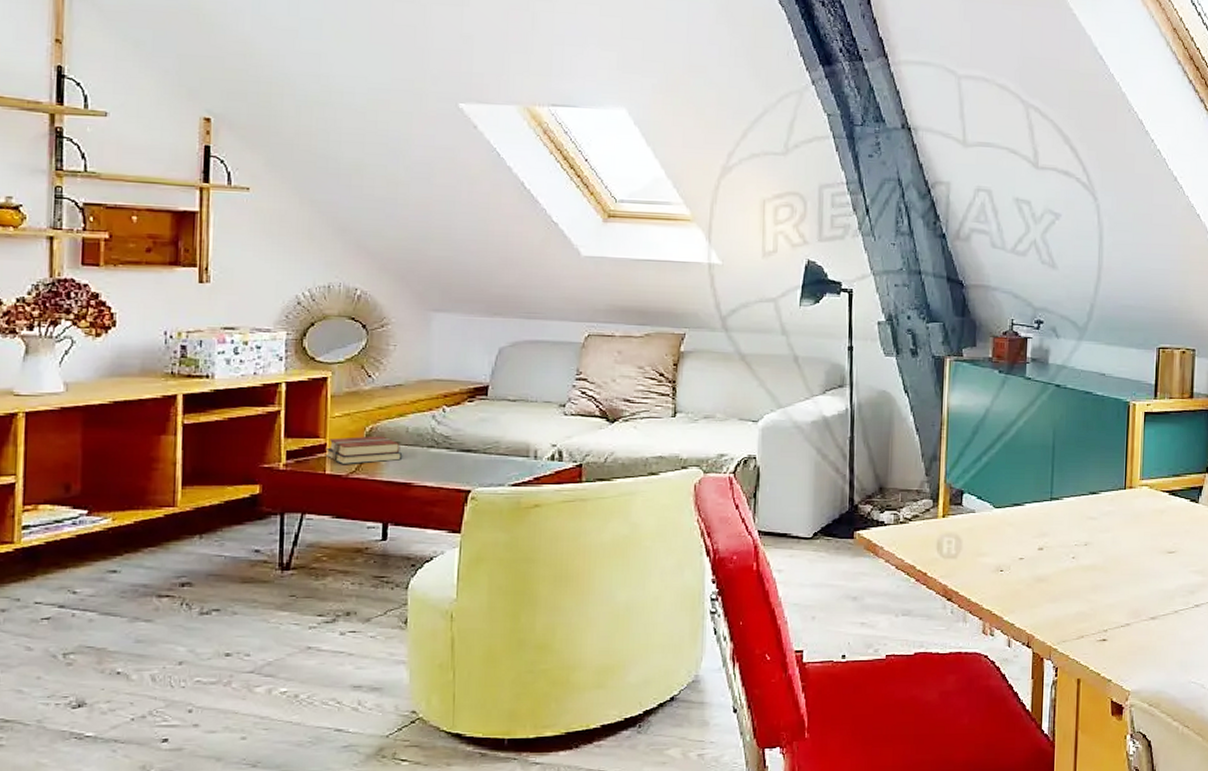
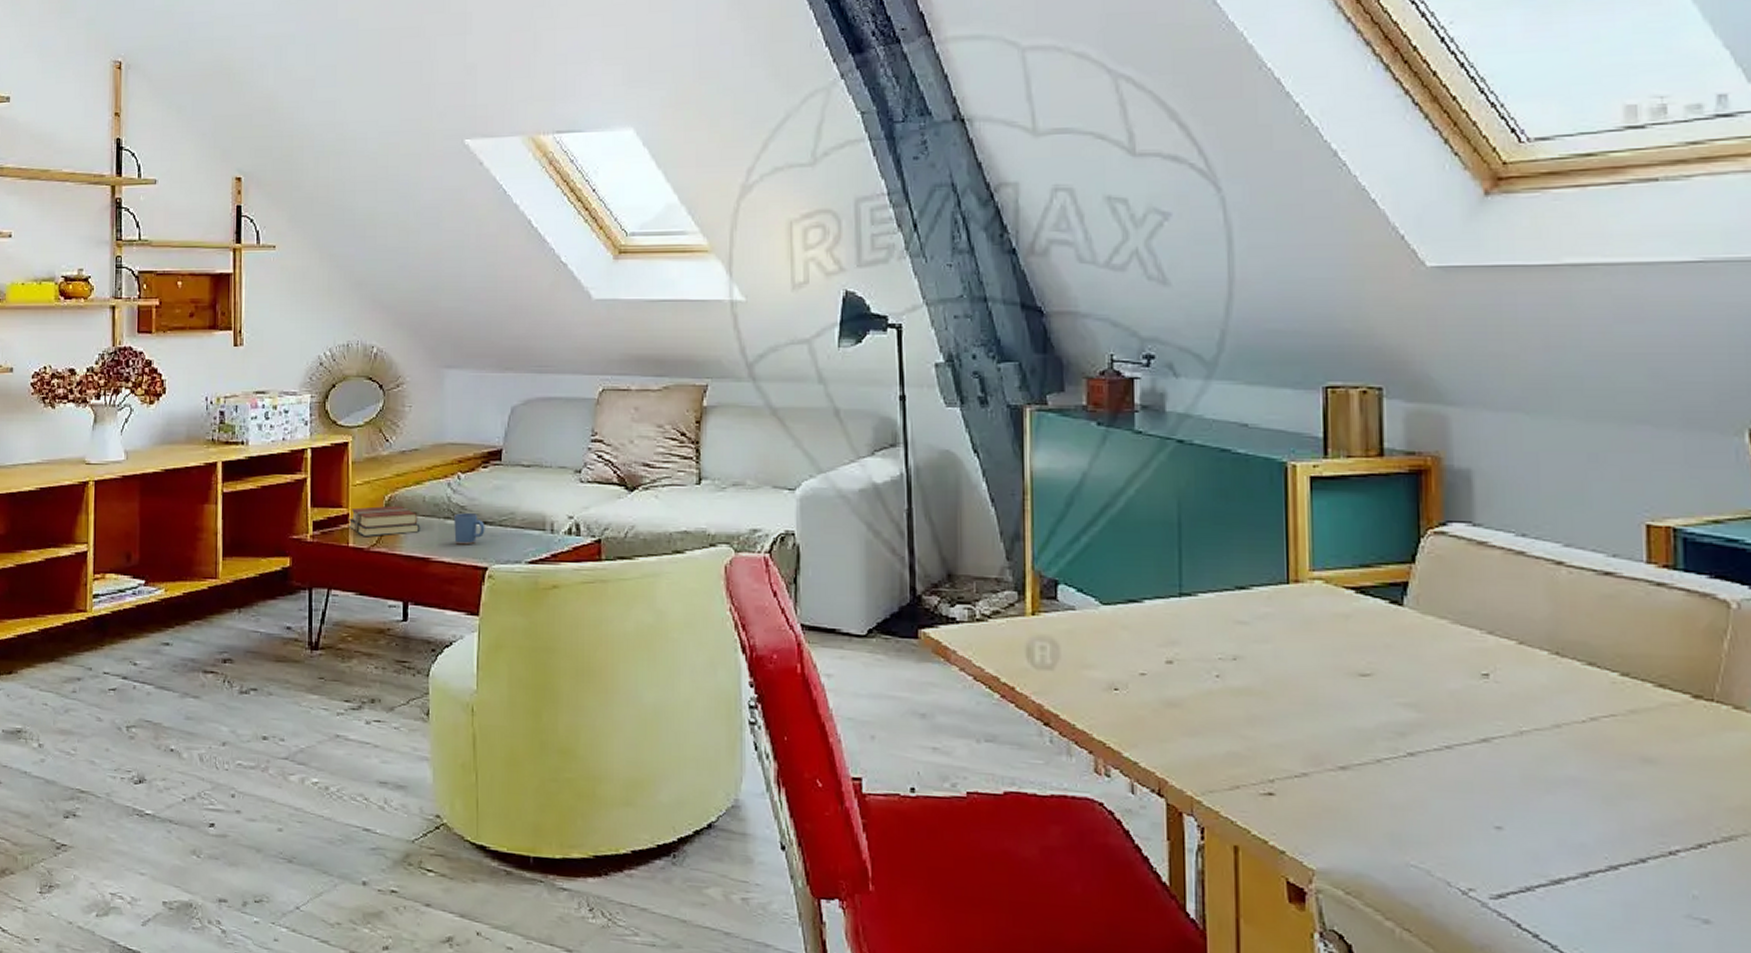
mug: none [437,442,470,471] -> present [454,513,485,545]

